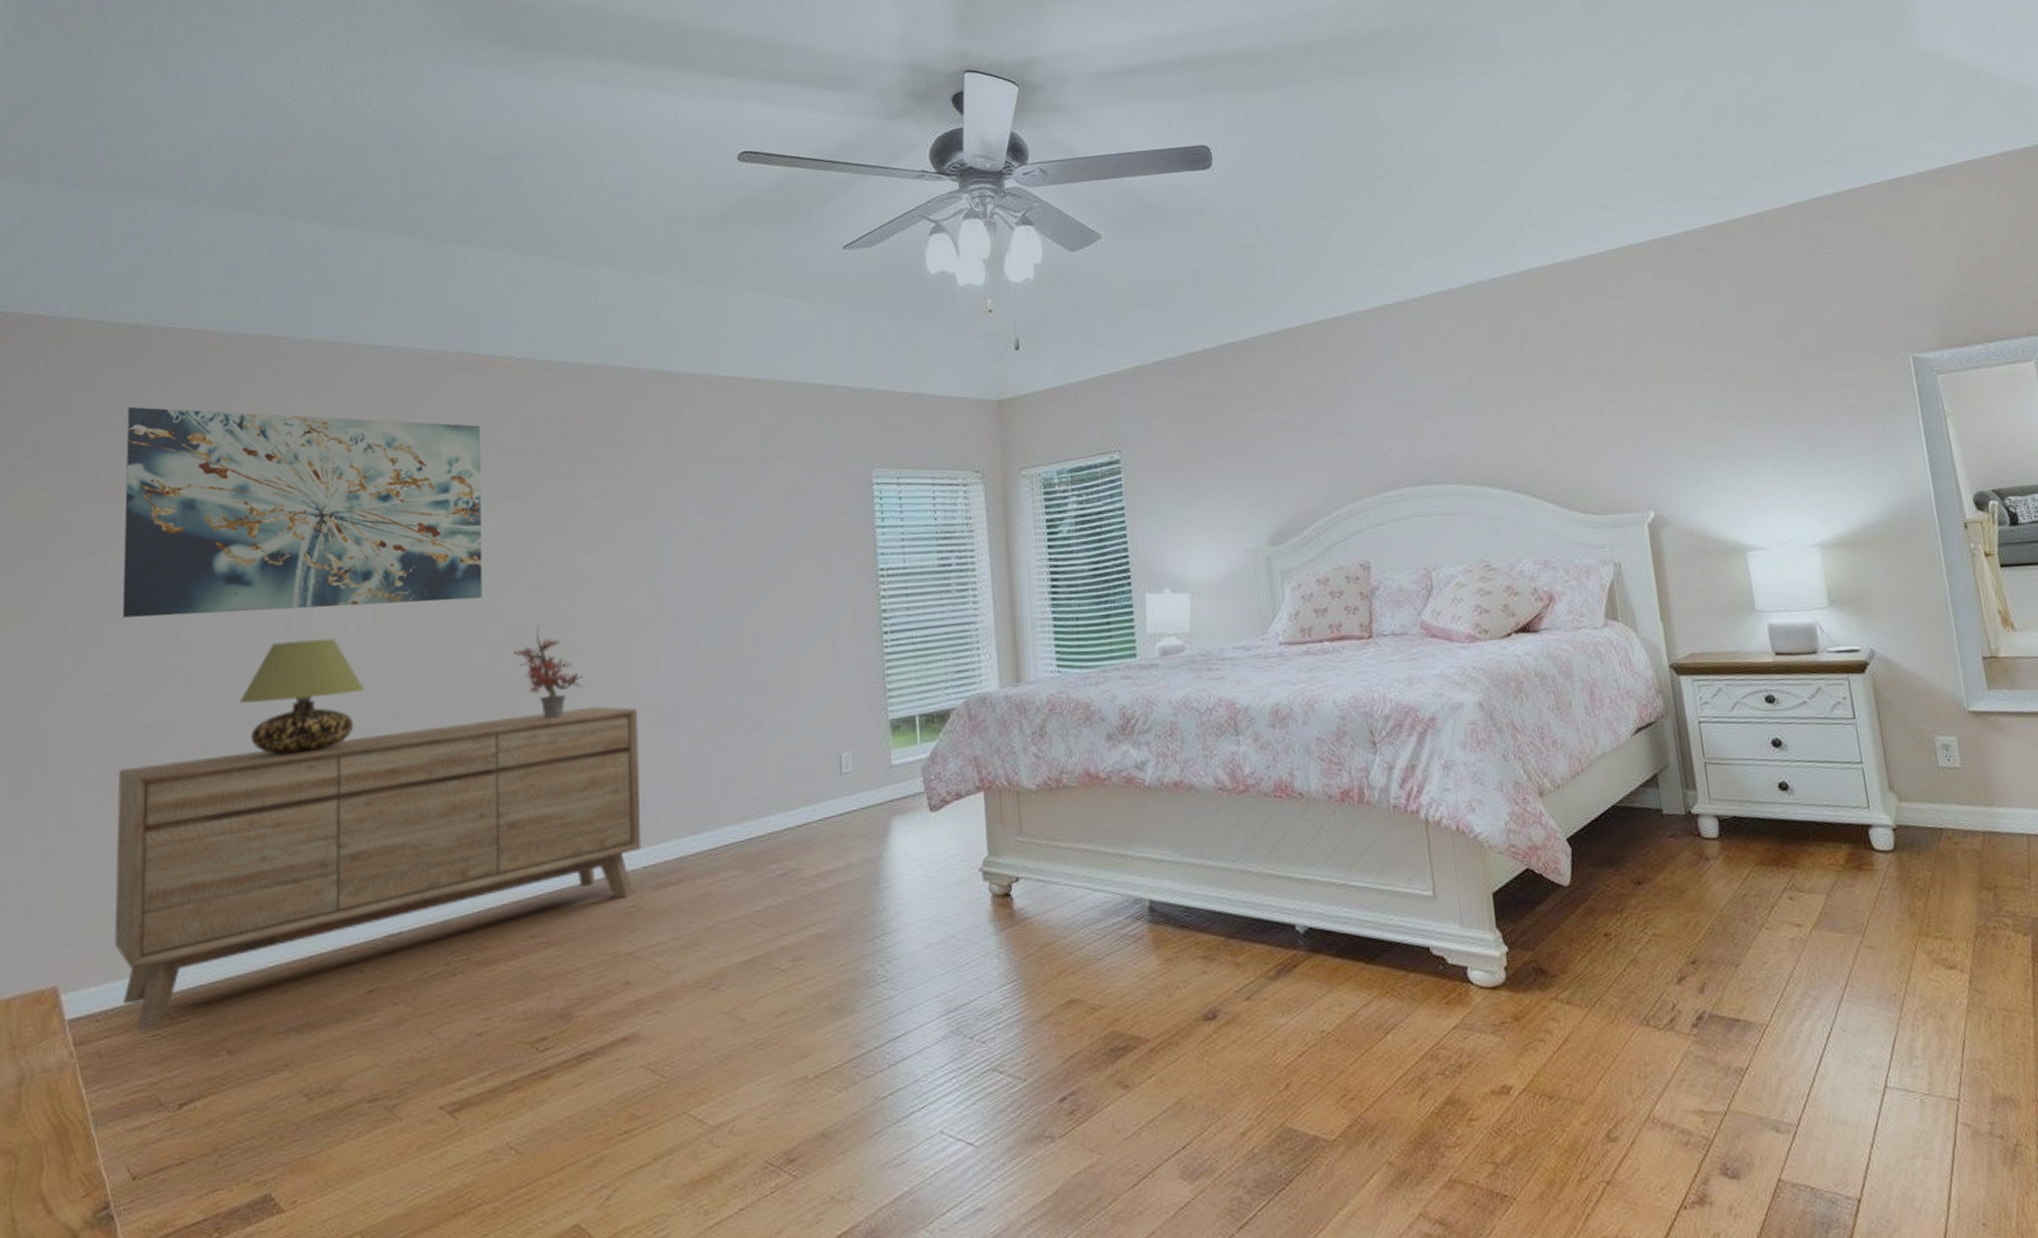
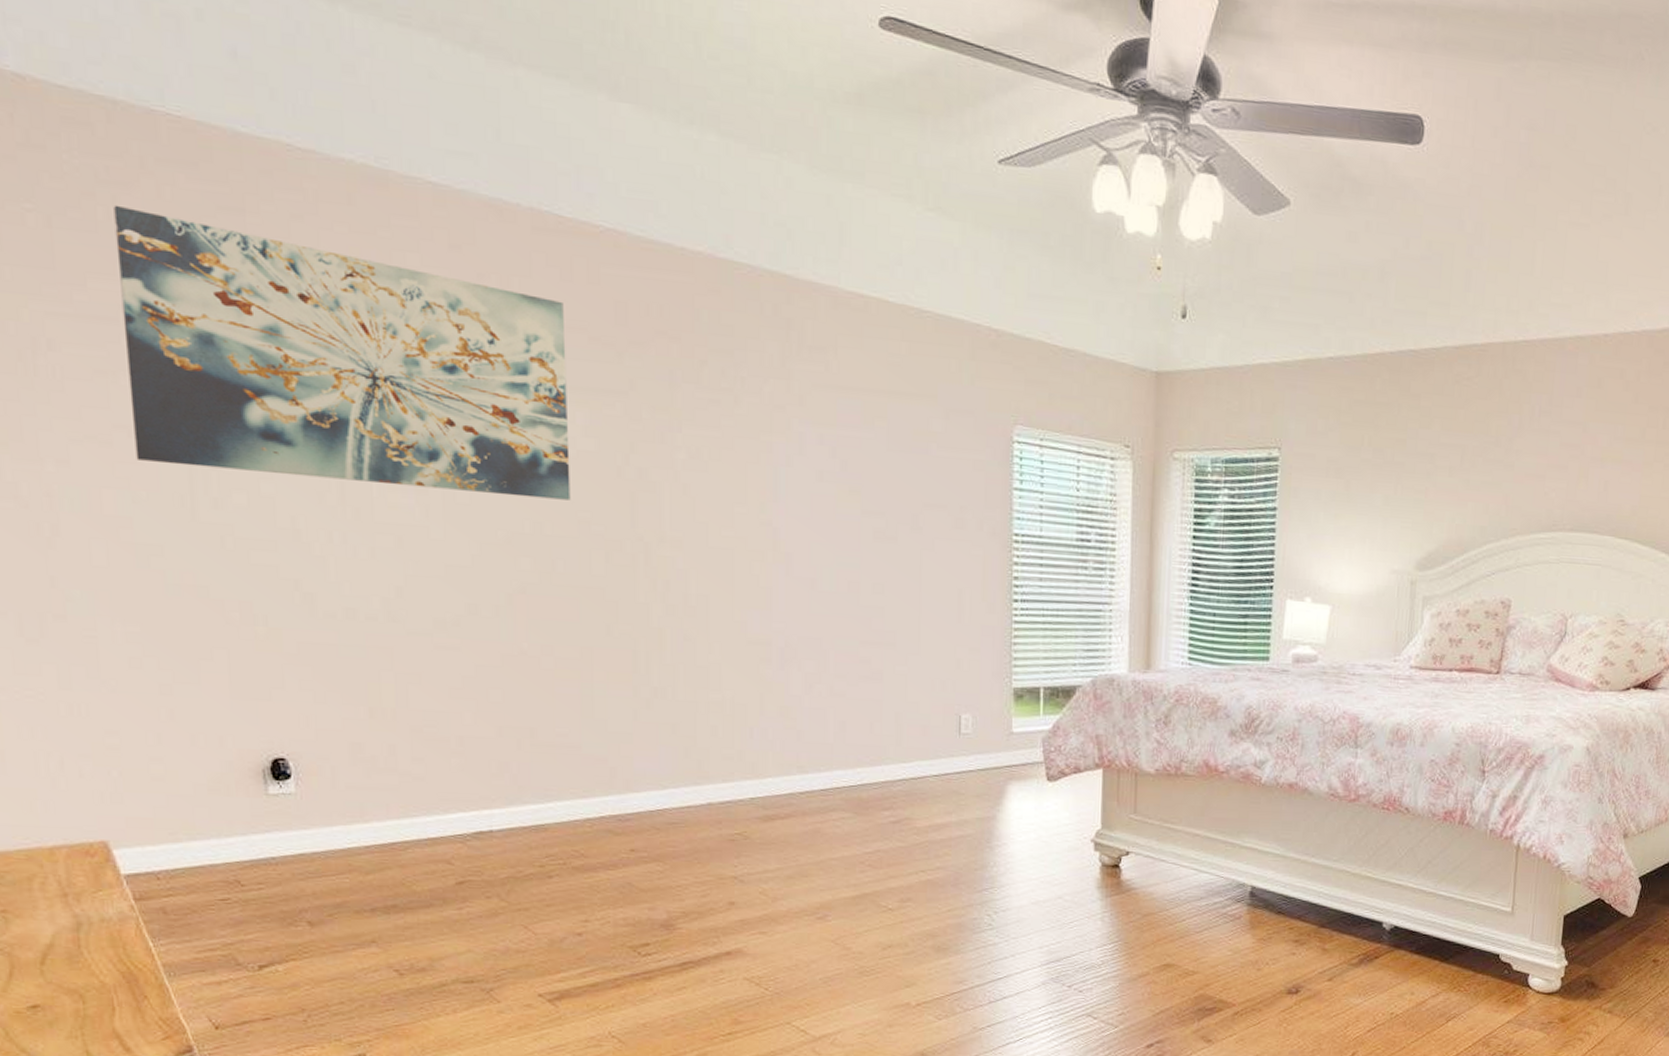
sideboard: present [114,706,641,1031] -> none [152,627,748,893]
table lamp: present [239,637,365,754] -> none [290,514,438,638]
potted plant: present [514,625,583,720] -> none [608,539,686,640]

